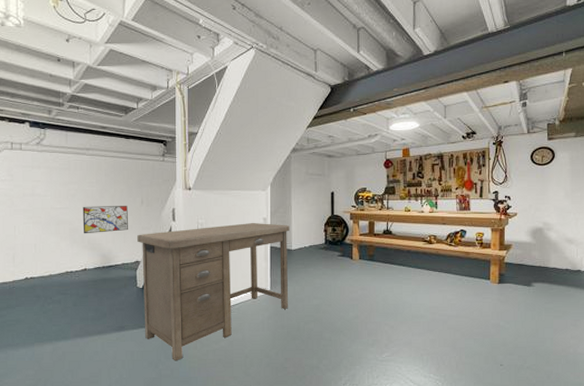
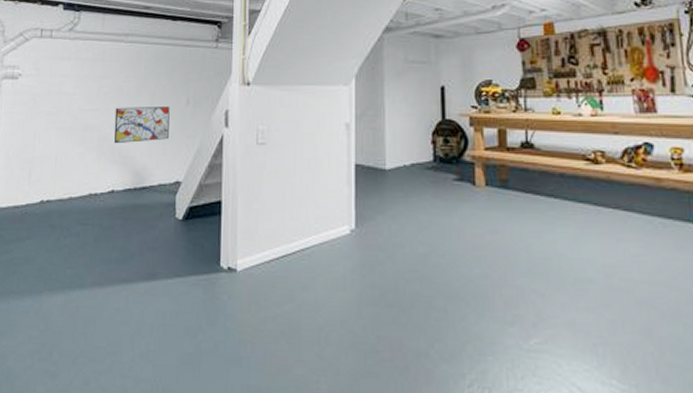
desk: present [137,223,290,361] -> none [179,131,382,330]

